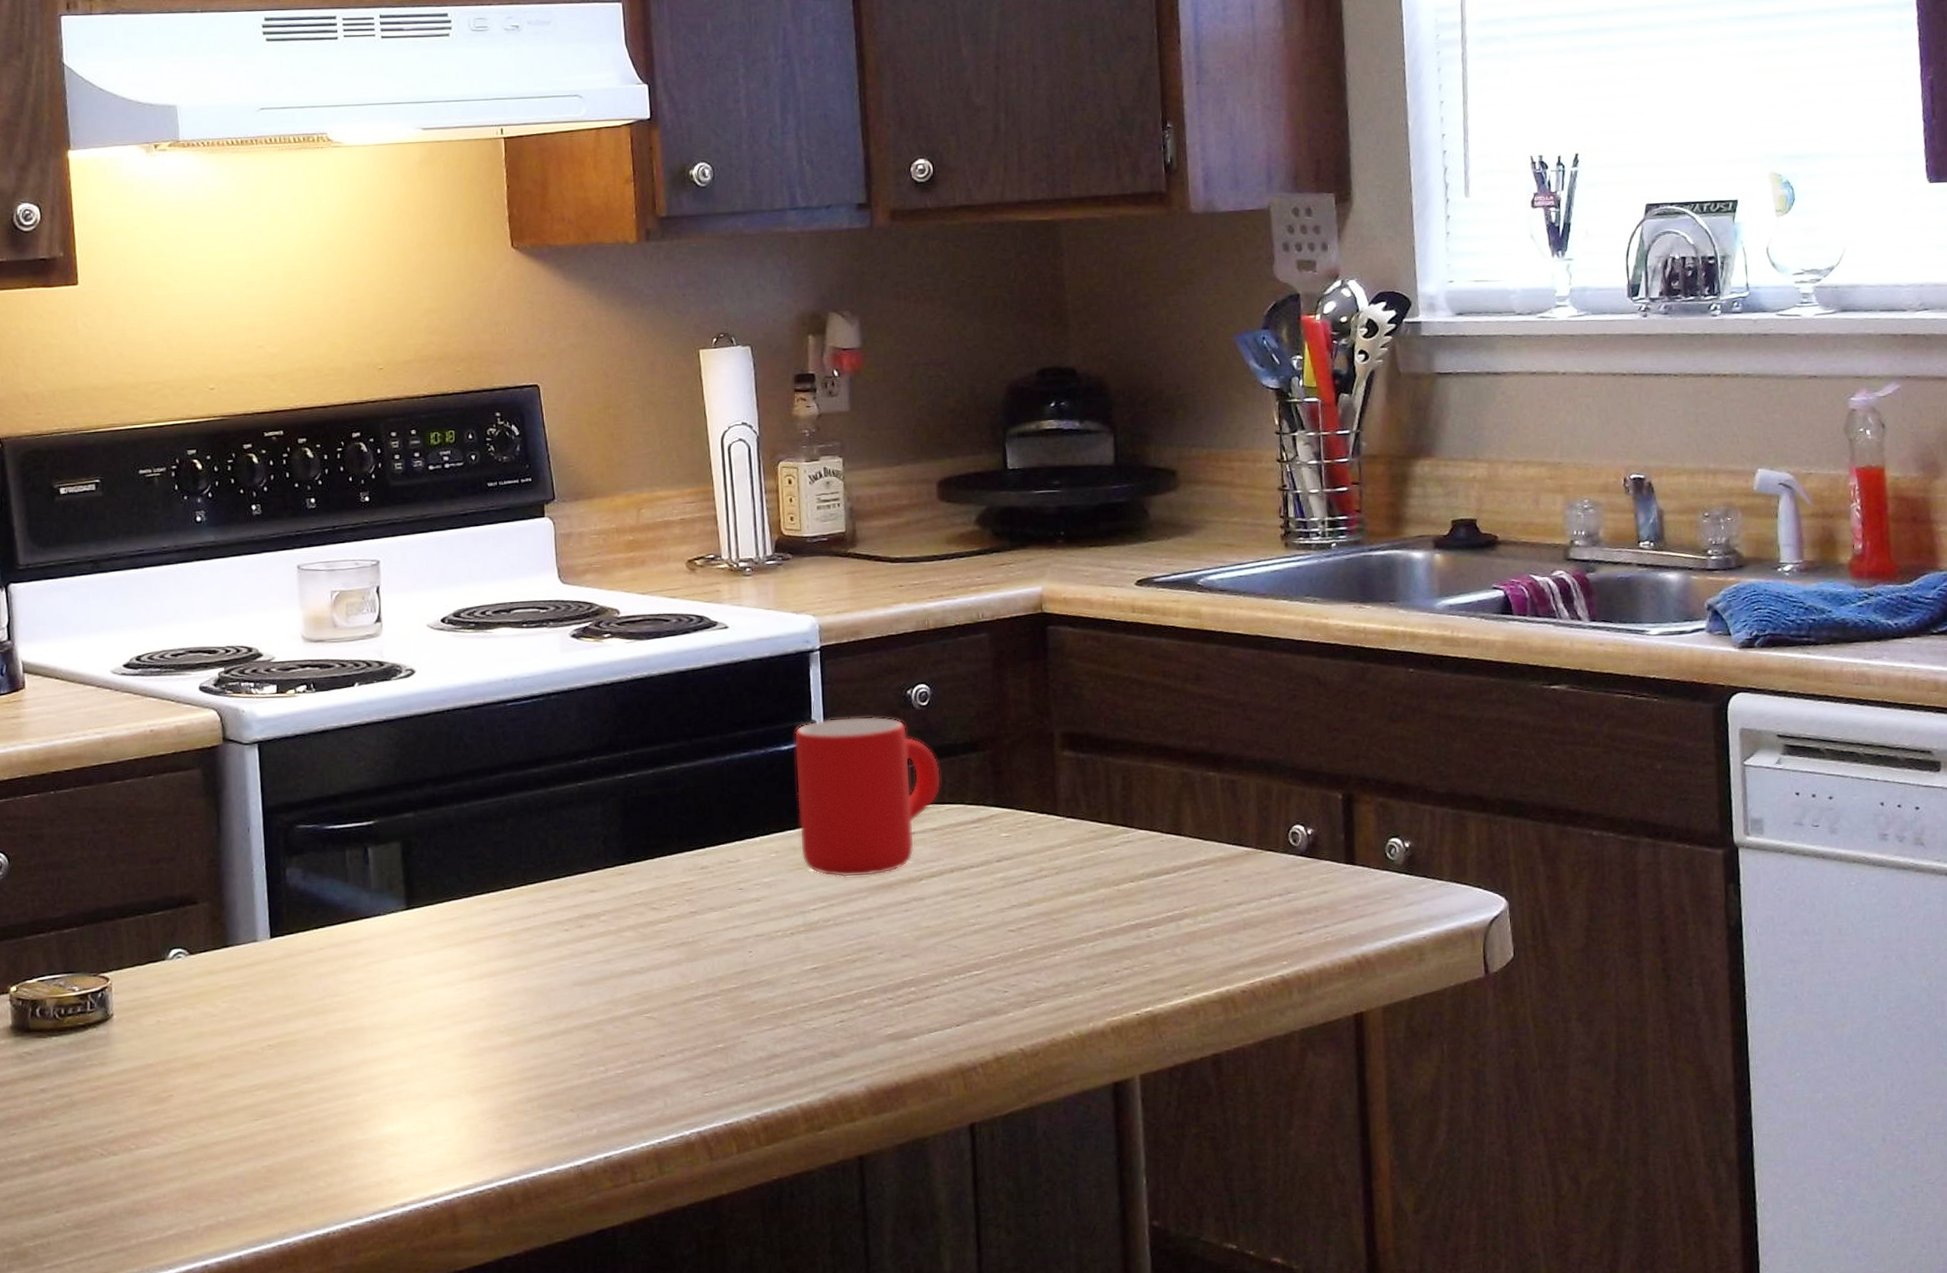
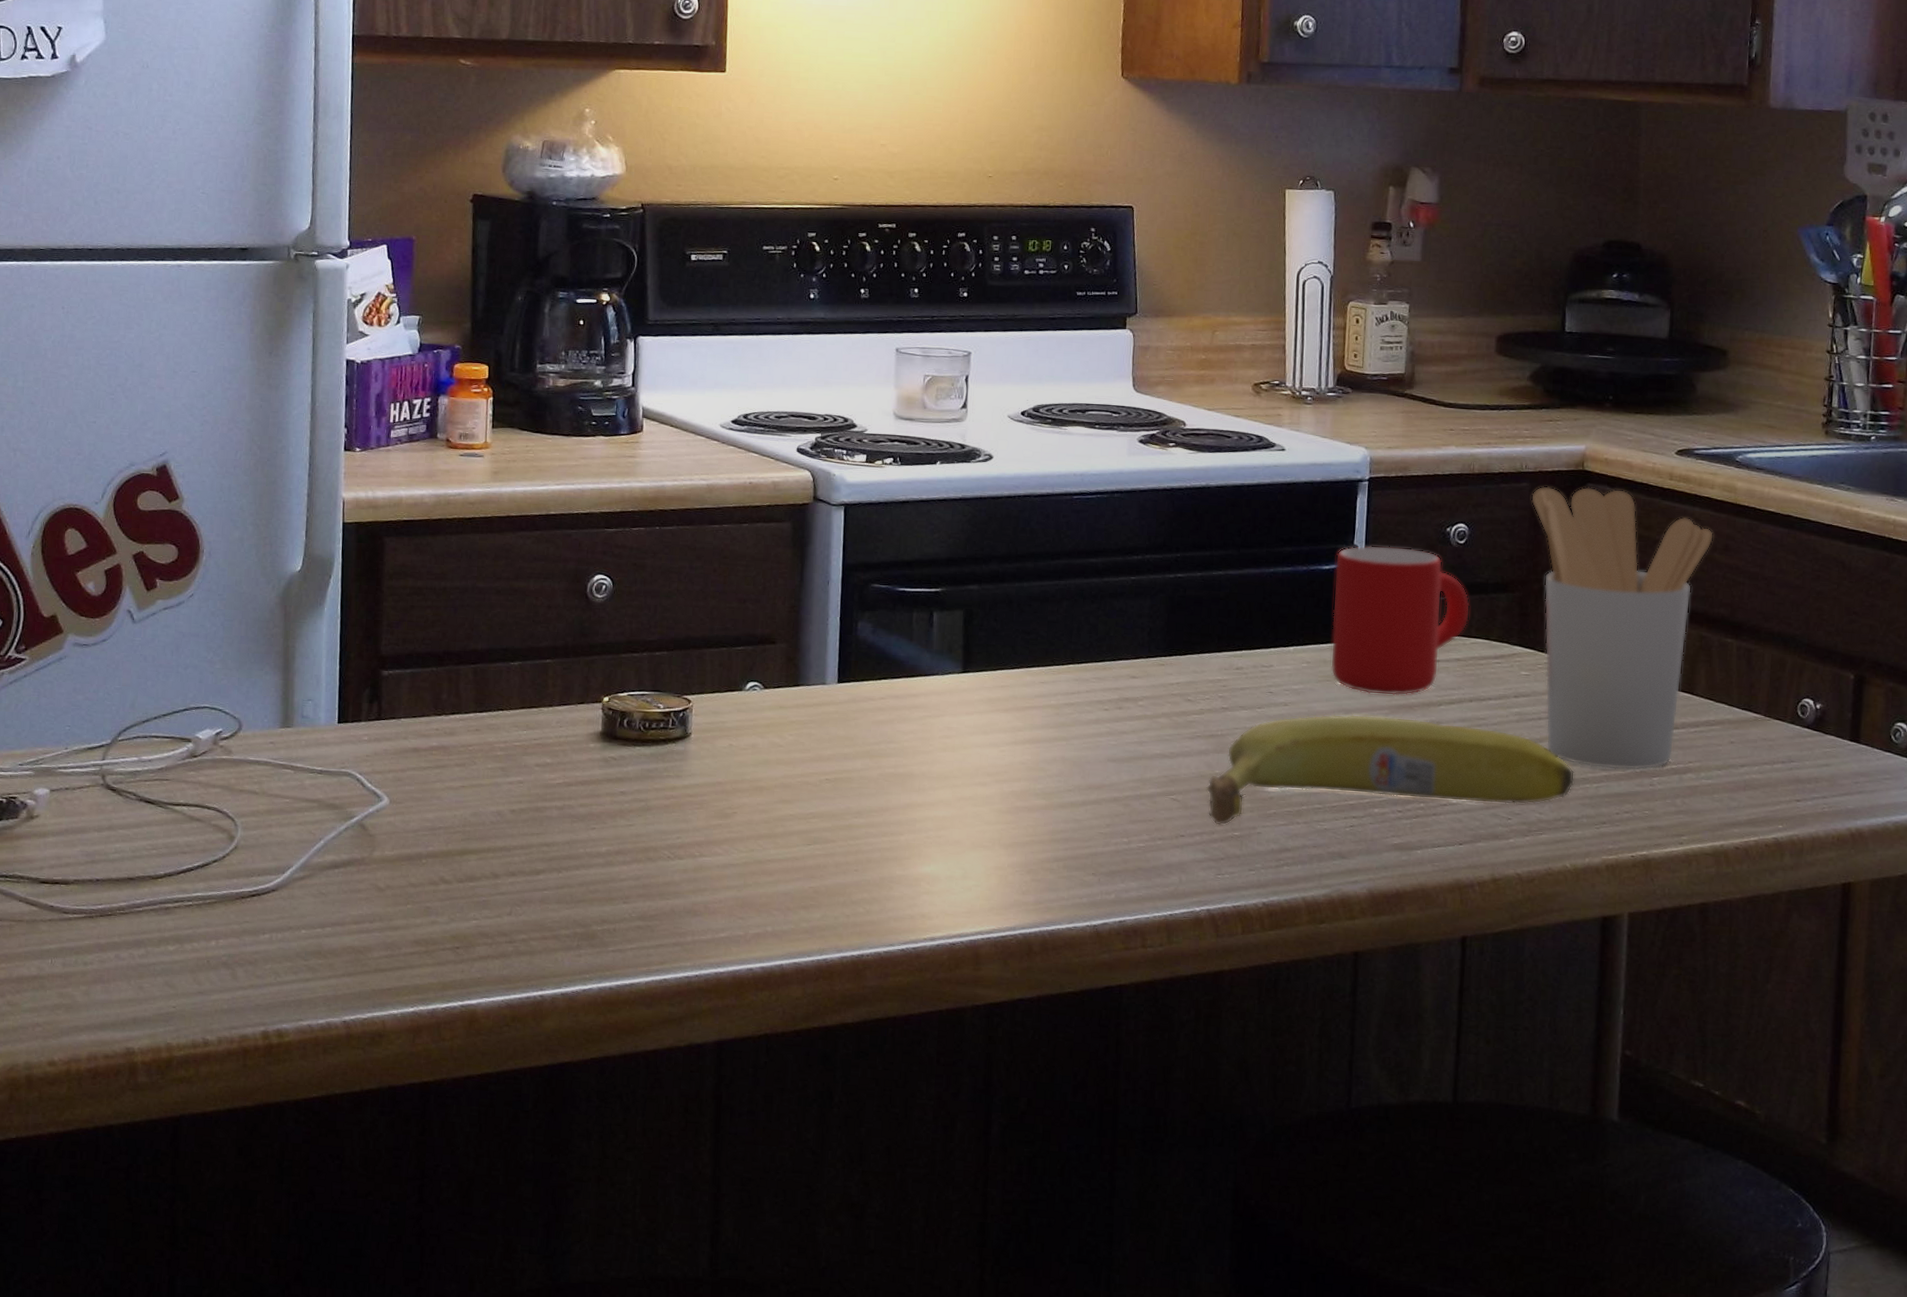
fruit: none [683,897,1069,1039] -> present [1206,714,1575,826]
utensil holder: none [992,628,1184,926] -> present [1531,486,1714,771]

